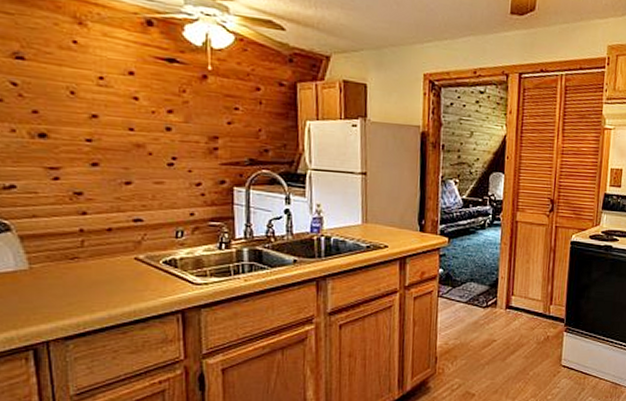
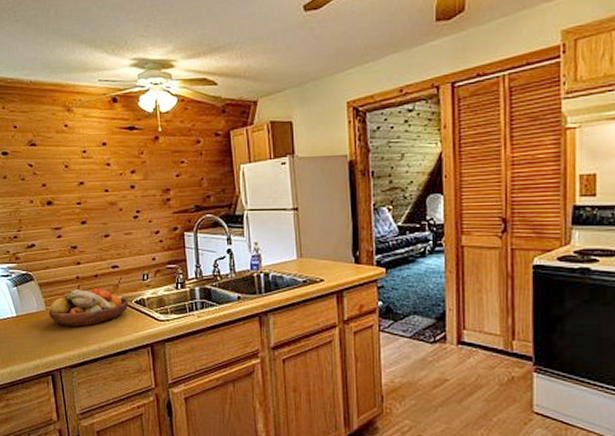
fruit bowl: none [33,244,155,290] -> present [48,288,129,326]

